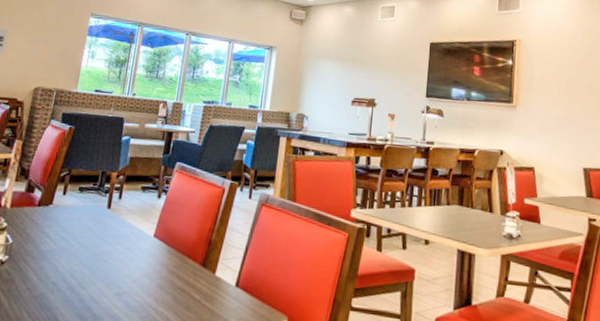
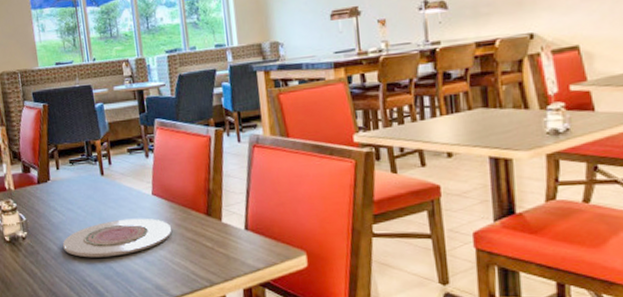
plate: none [43,257,165,297] -> present [62,218,172,258]

